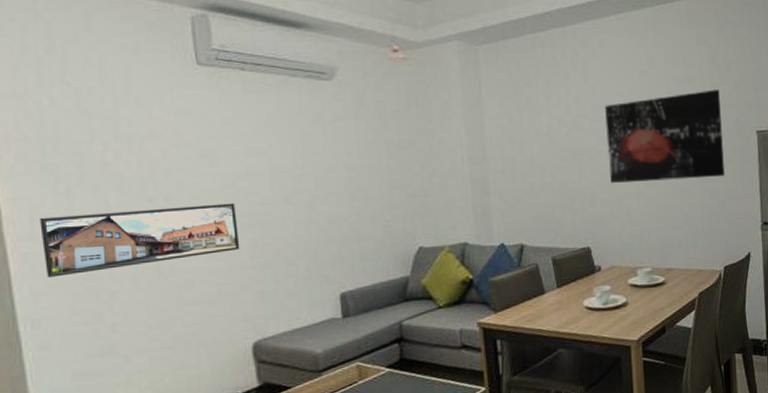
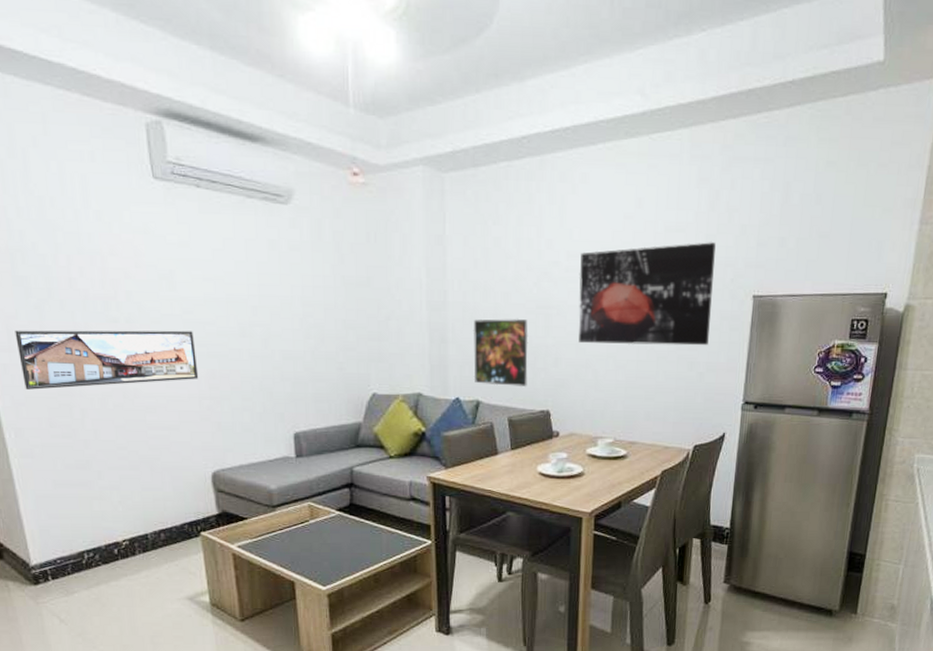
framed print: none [512,166,567,229] -> present [473,318,529,386]

